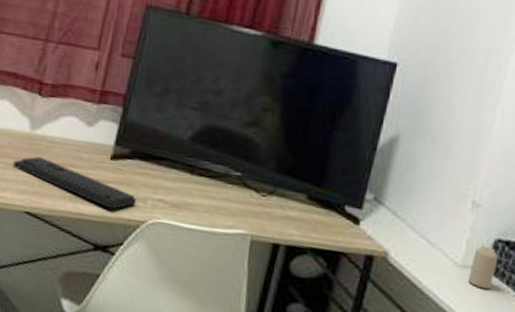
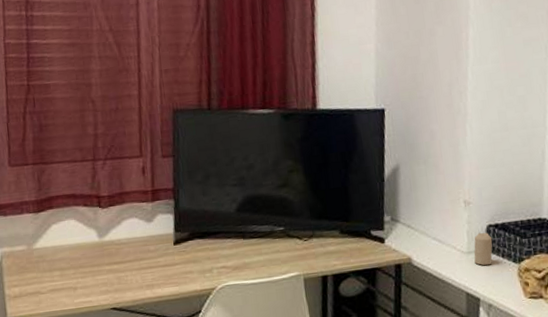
keyboard: present [13,156,136,210] -> none [91,259,204,286]

